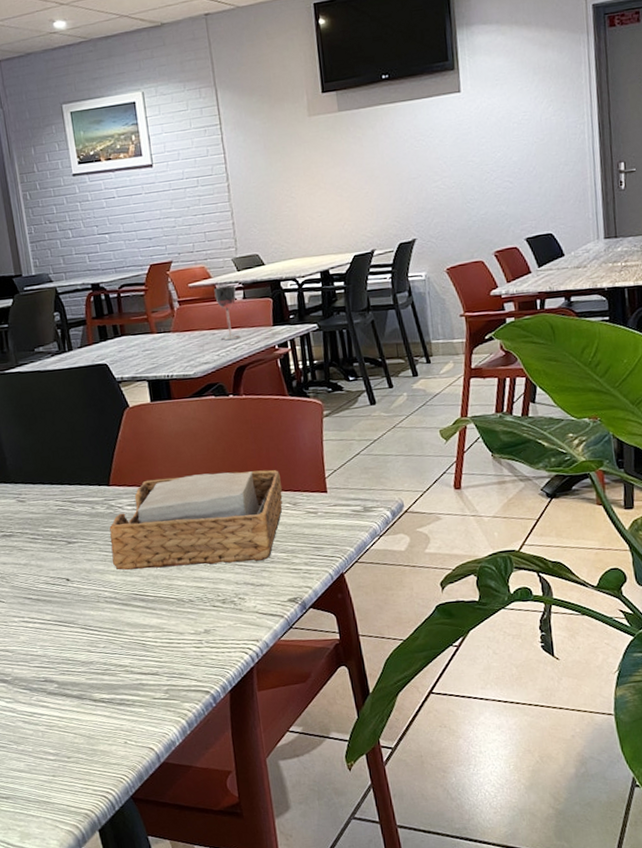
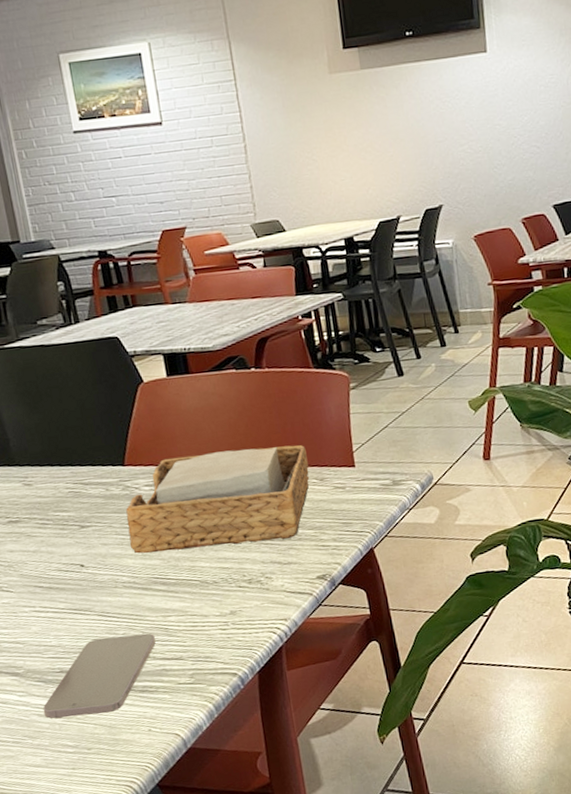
smartphone: none [27,647,134,726] -> present [42,633,156,719]
wineglass: present [214,285,240,340] -> none [232,252,261,311]

